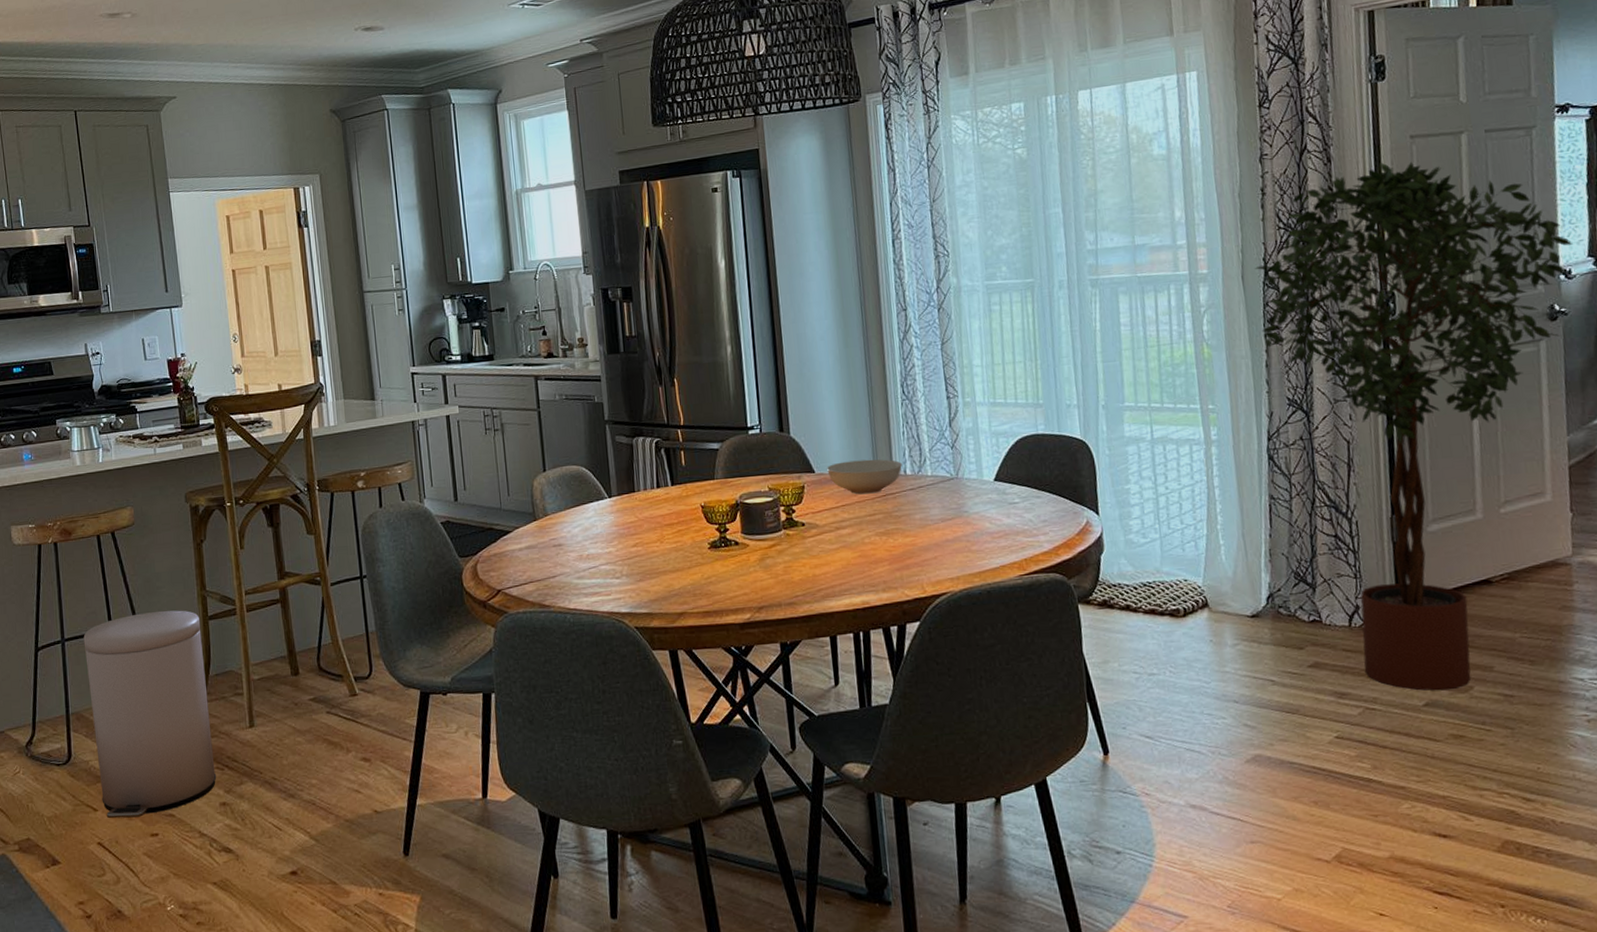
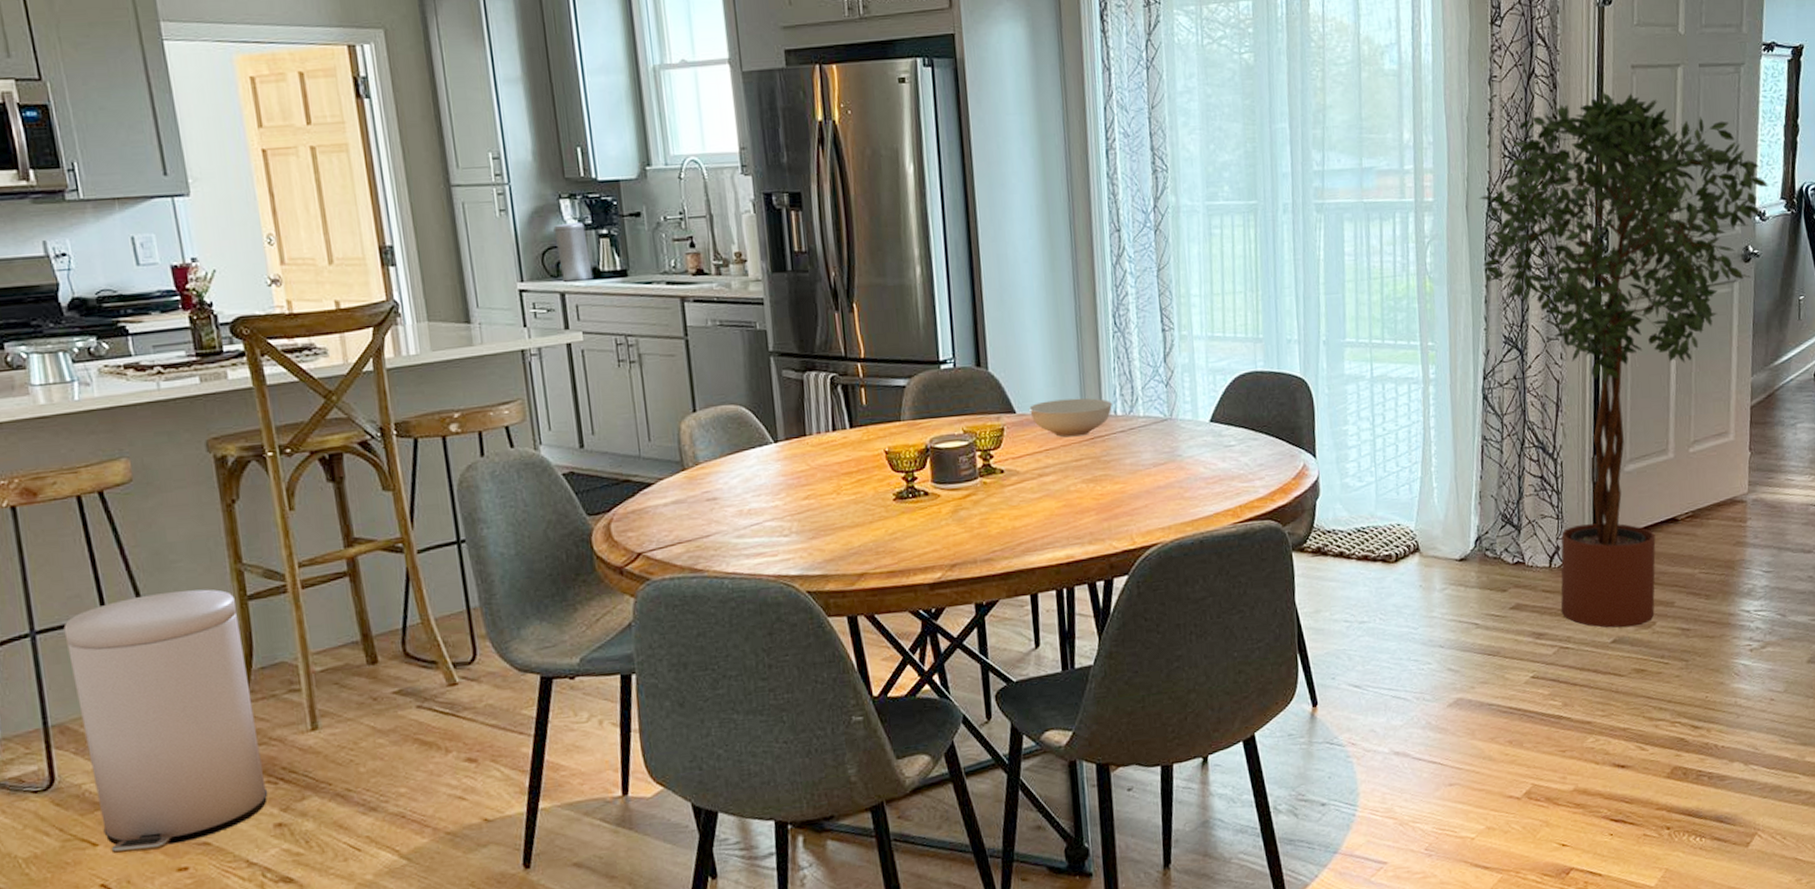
canister: none [438,317,468,367] -> present [553,222,594,283]

